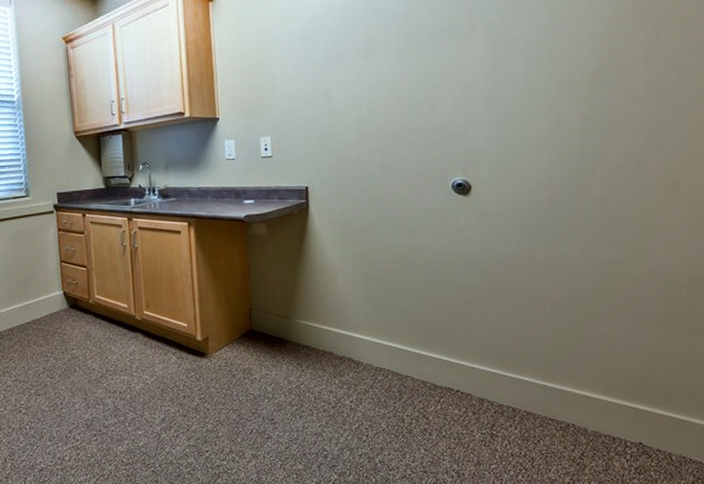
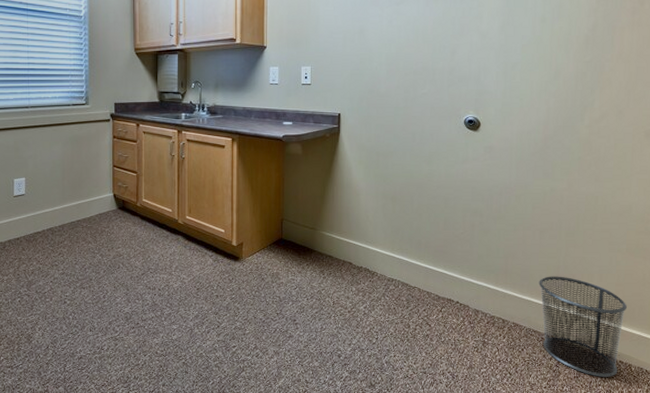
waste bin: none [553,355,662,469] -> present [539,276,627,377]

